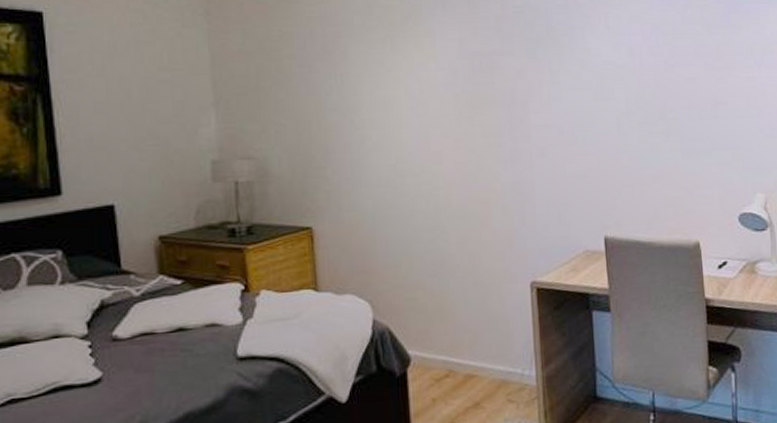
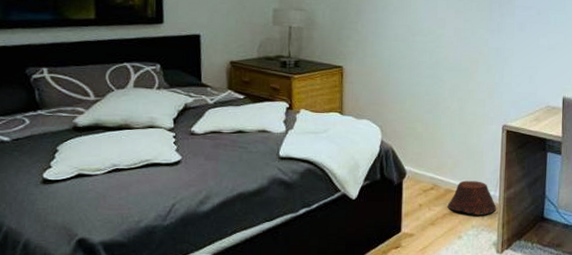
woven basket: none [469,358,535,404] -> present [447,180,497,215]

